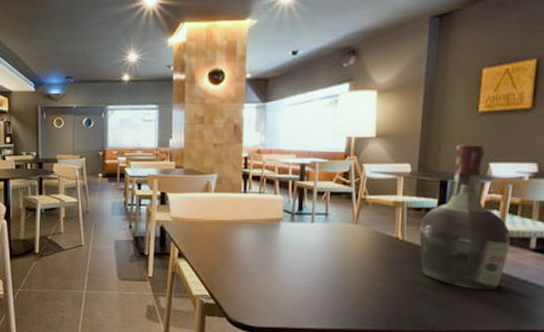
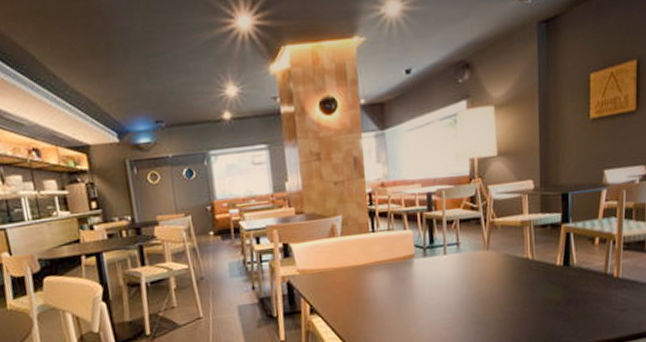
cognac bottle: present [419,145,511,291] -> none [547,152,629,299]

